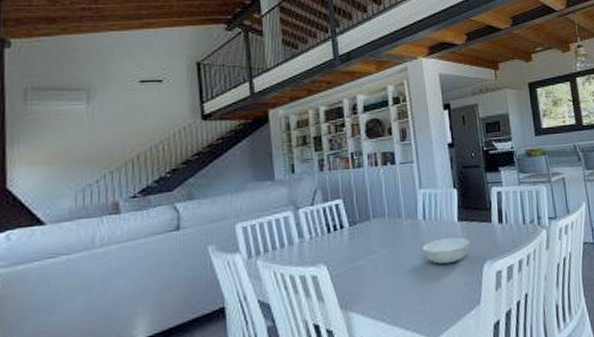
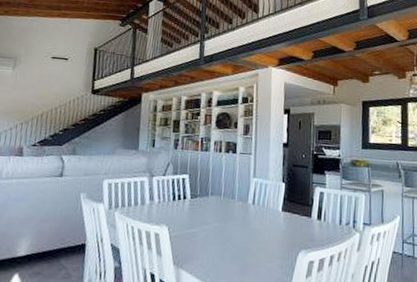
serving bowl: present [422,237,470,265] -> none [248,223,289,246]

